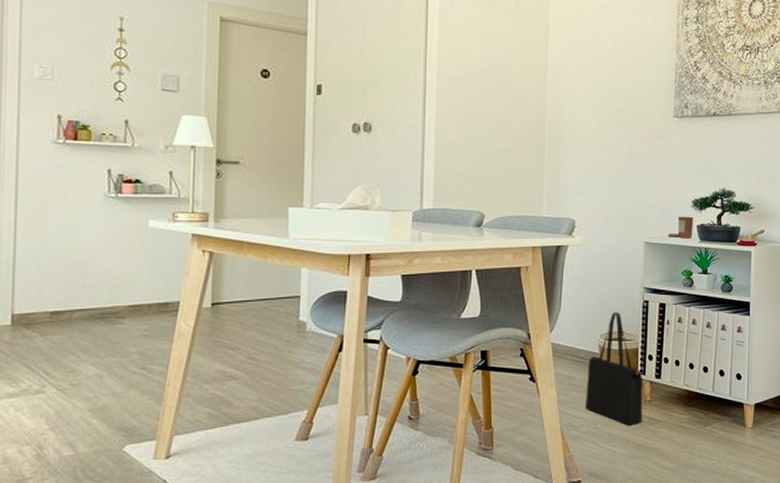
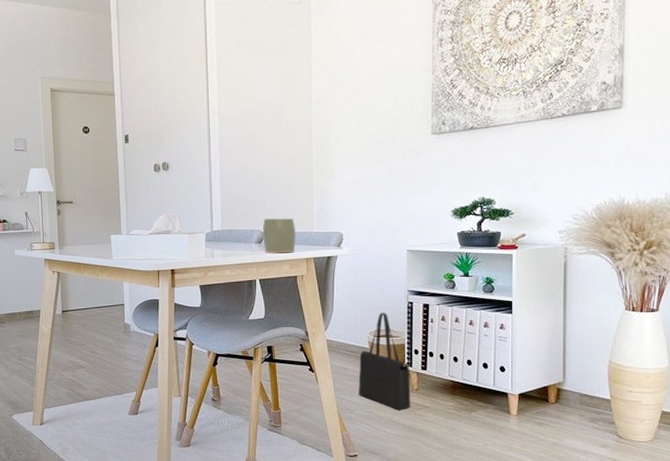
mug: none [482,198,522,240] -> present [262,218,296,254]
candle: present [668,216,693,239] -> none [429,224,454,245]

